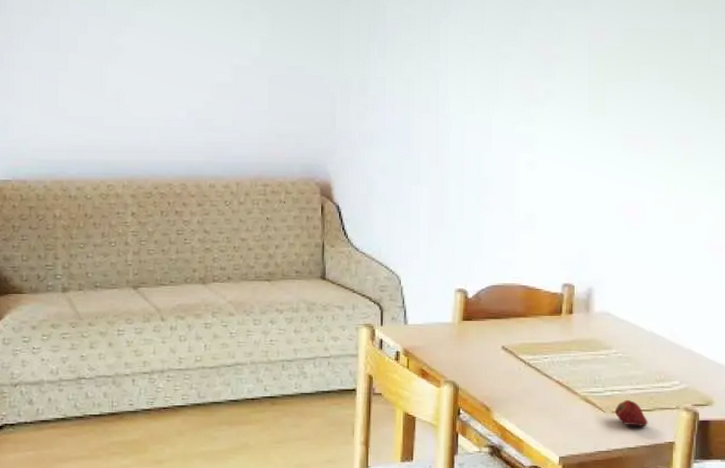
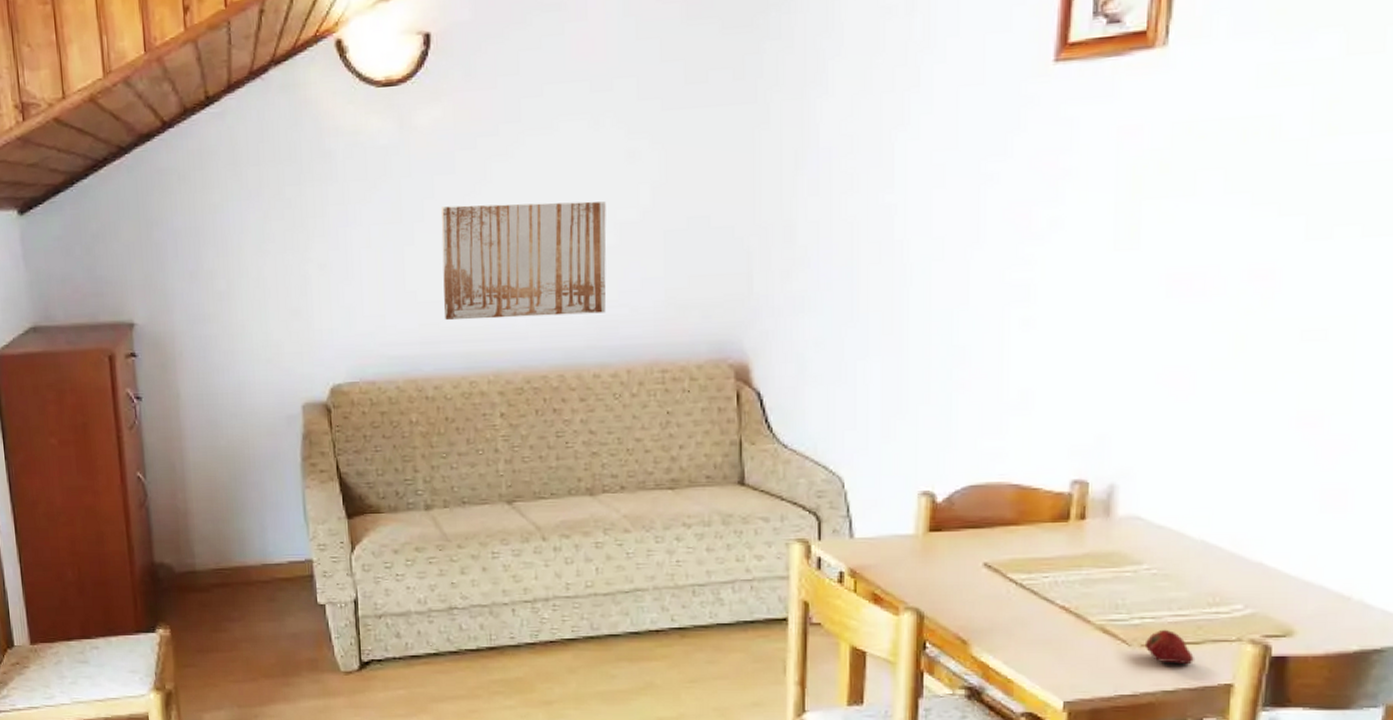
wall art: none [89,42,225,136] -> present [441,201,607,321]

